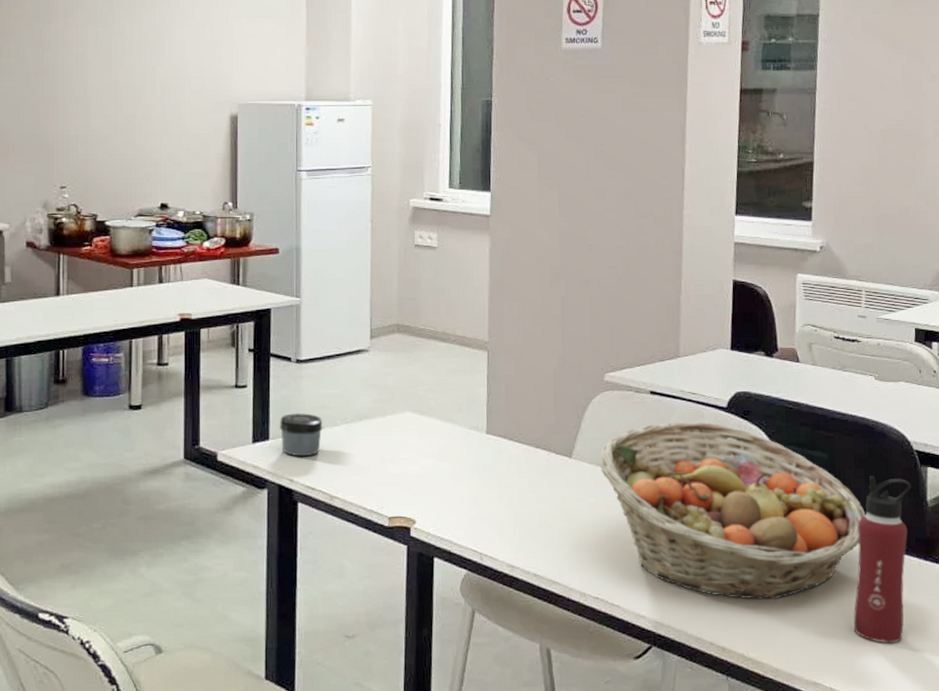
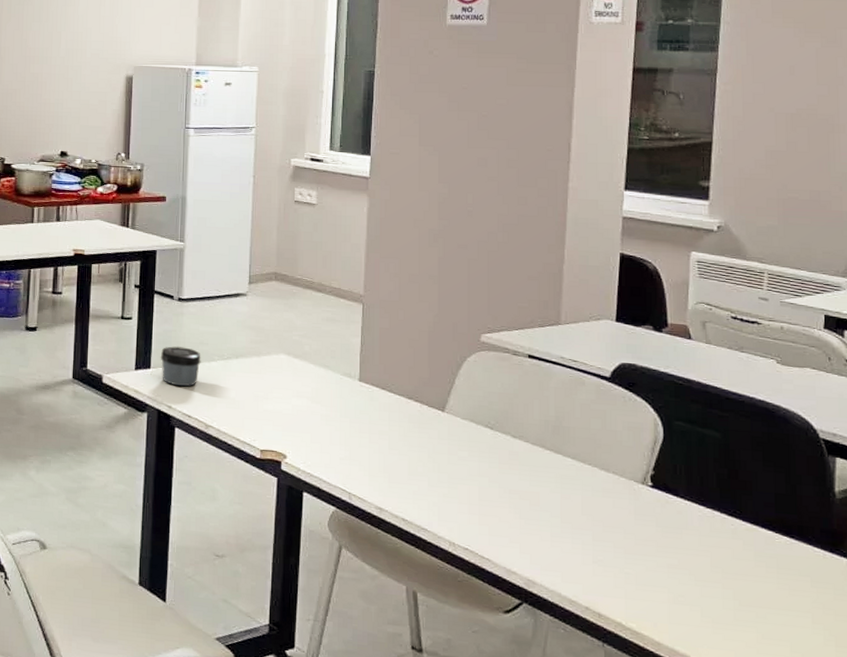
fruit basket: present [599,421,865,600] -> none [473,386,762,573]
water bottle: present [854,475,912,644] -> none [747,460,817,634]

